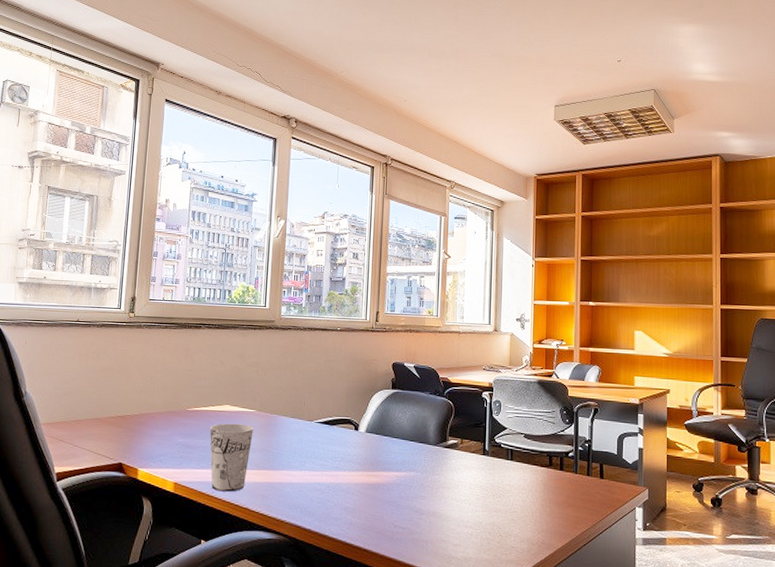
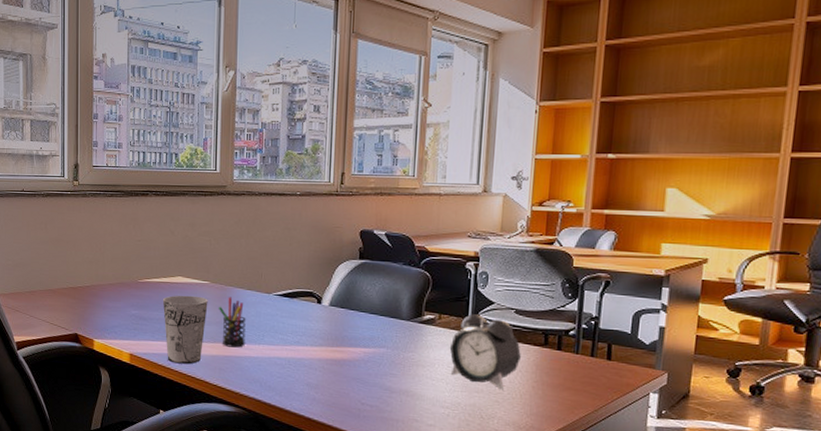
pen holder: none [263,424,289,474] -> present [219,297,246,348]
alarm clock: none [470,439,531,509] -> present [449,314,521,390]

